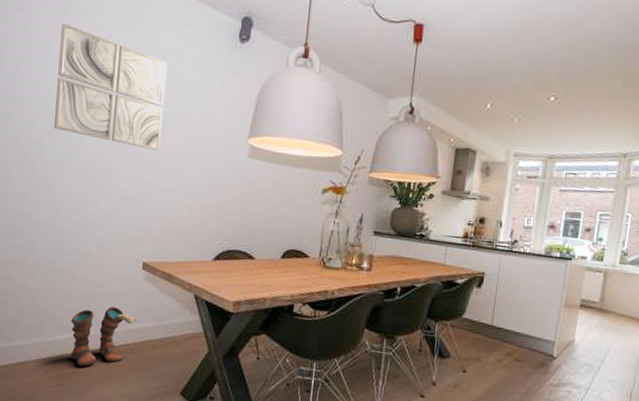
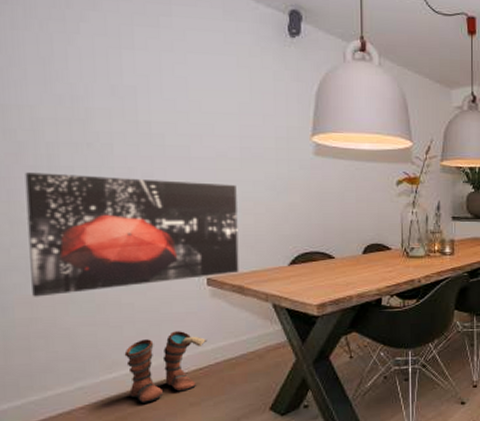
wall art: none [11,154,177,262] -> present [25,172,239,297]
wall art: present [54,23,168,151] -> none [64,17,211,156]

